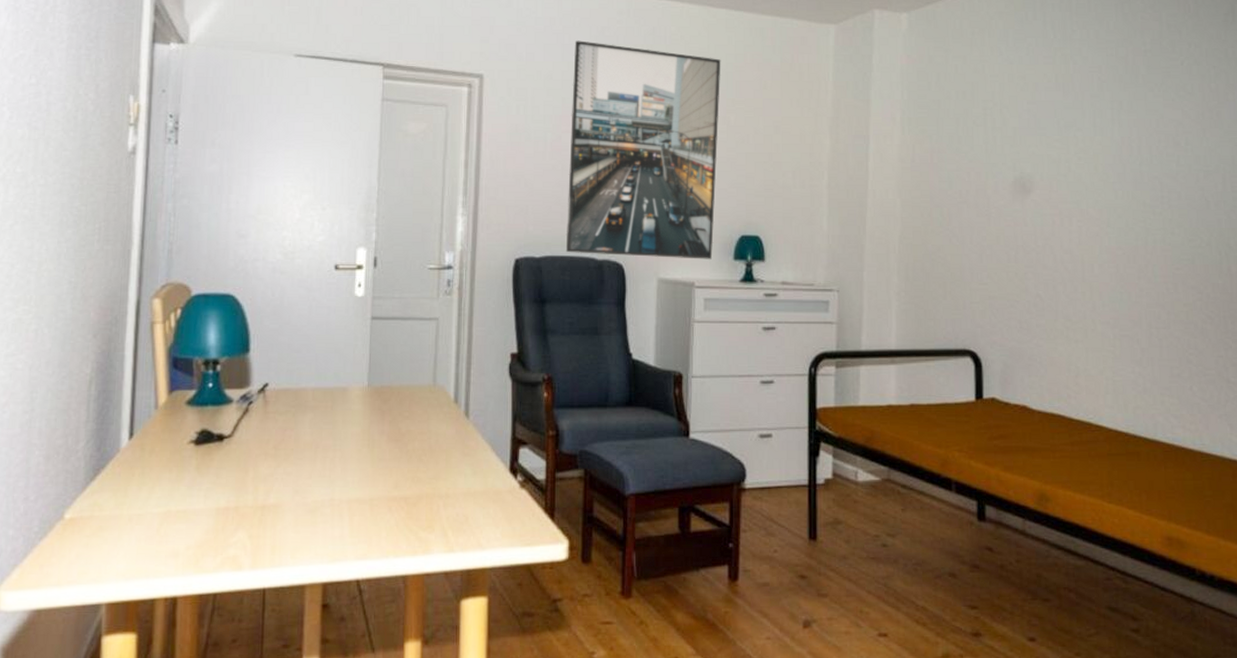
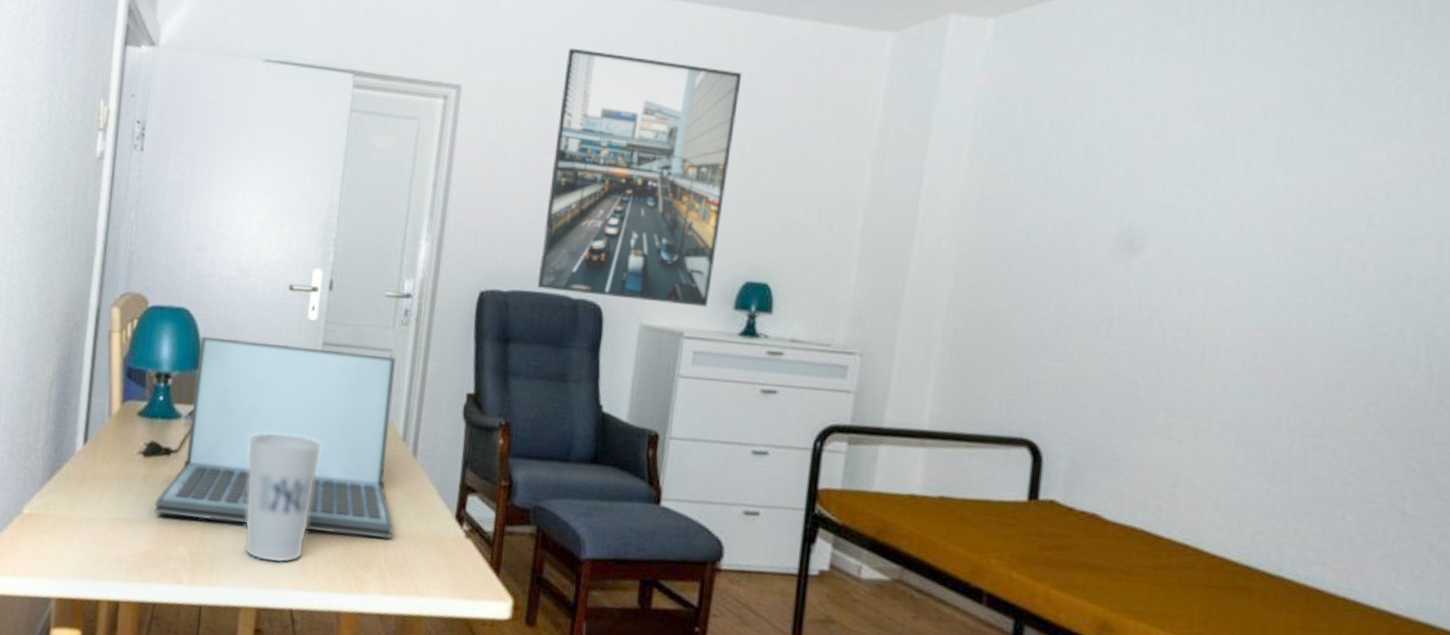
laptop: none [209,320,452,502] -> present [154,336,396,539]
cup: none [305,409,375,536] -> present [244,434,320,564]

